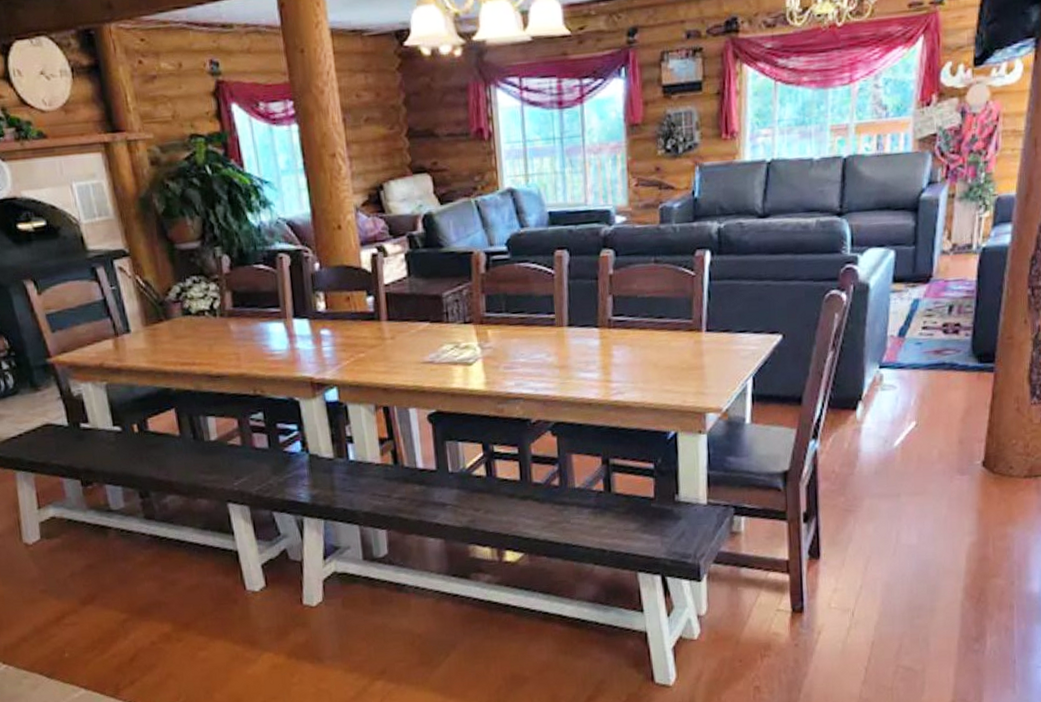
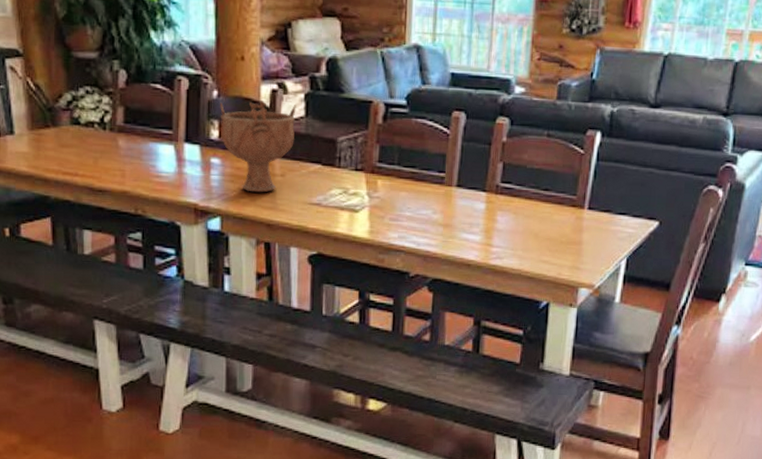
decorative bowl: none [323,266,400,359] -> present [220,100,296,193]

